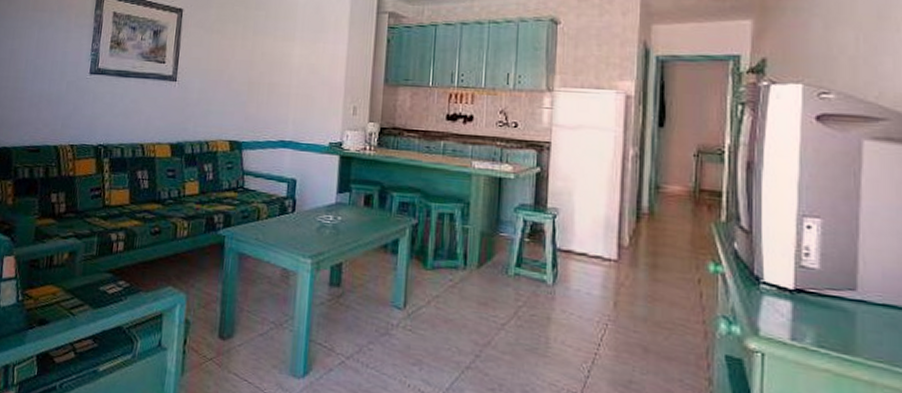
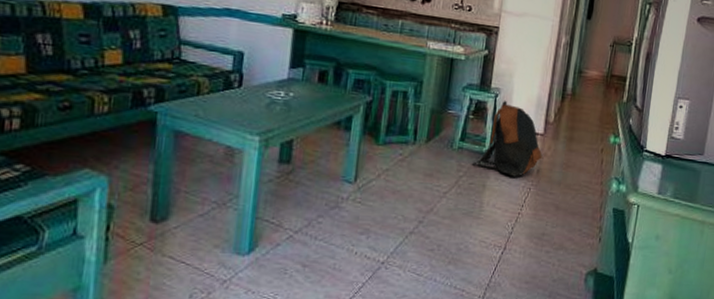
backpack: none [532,221,619,310] -> present [472,100,543,177]

